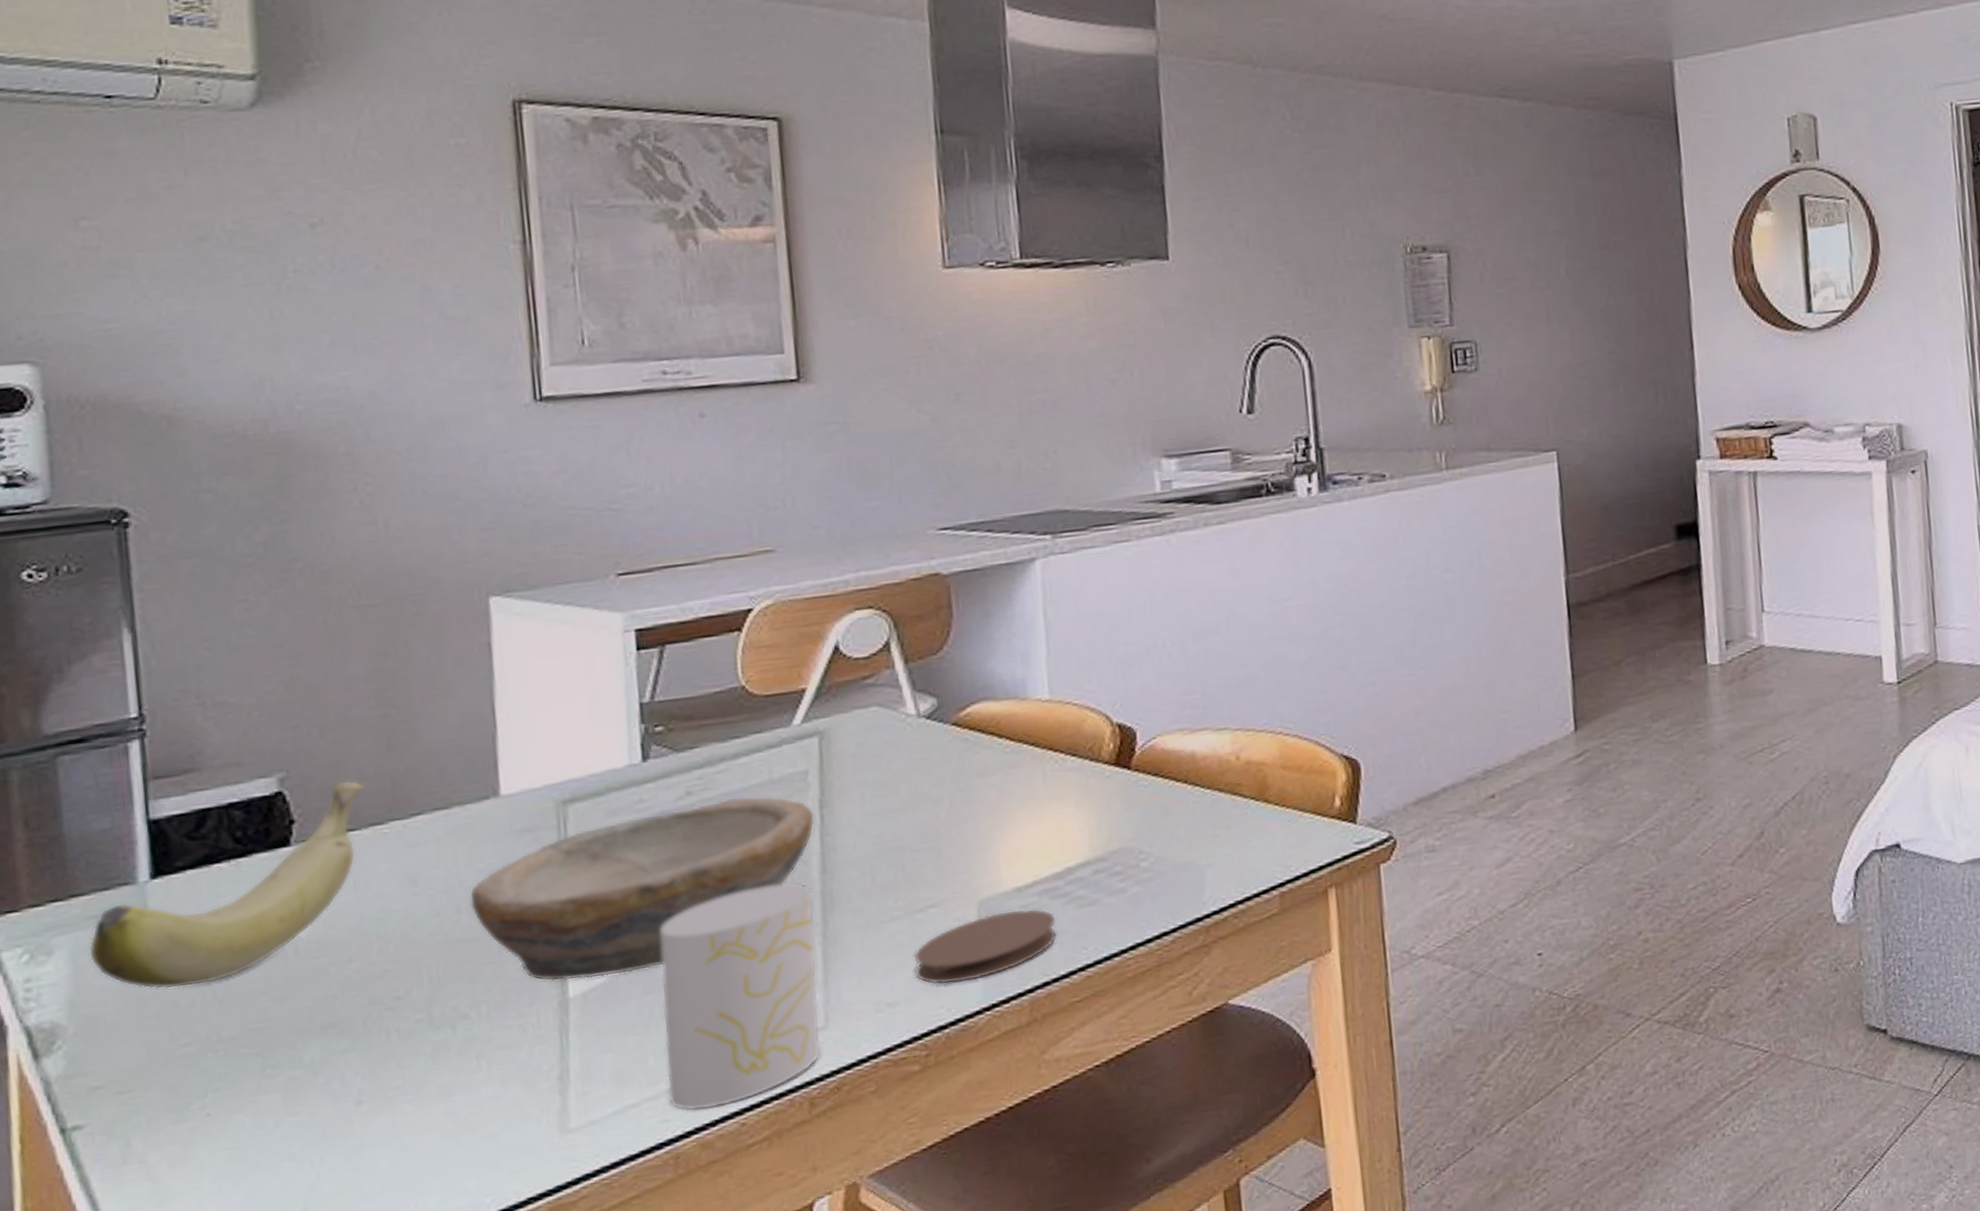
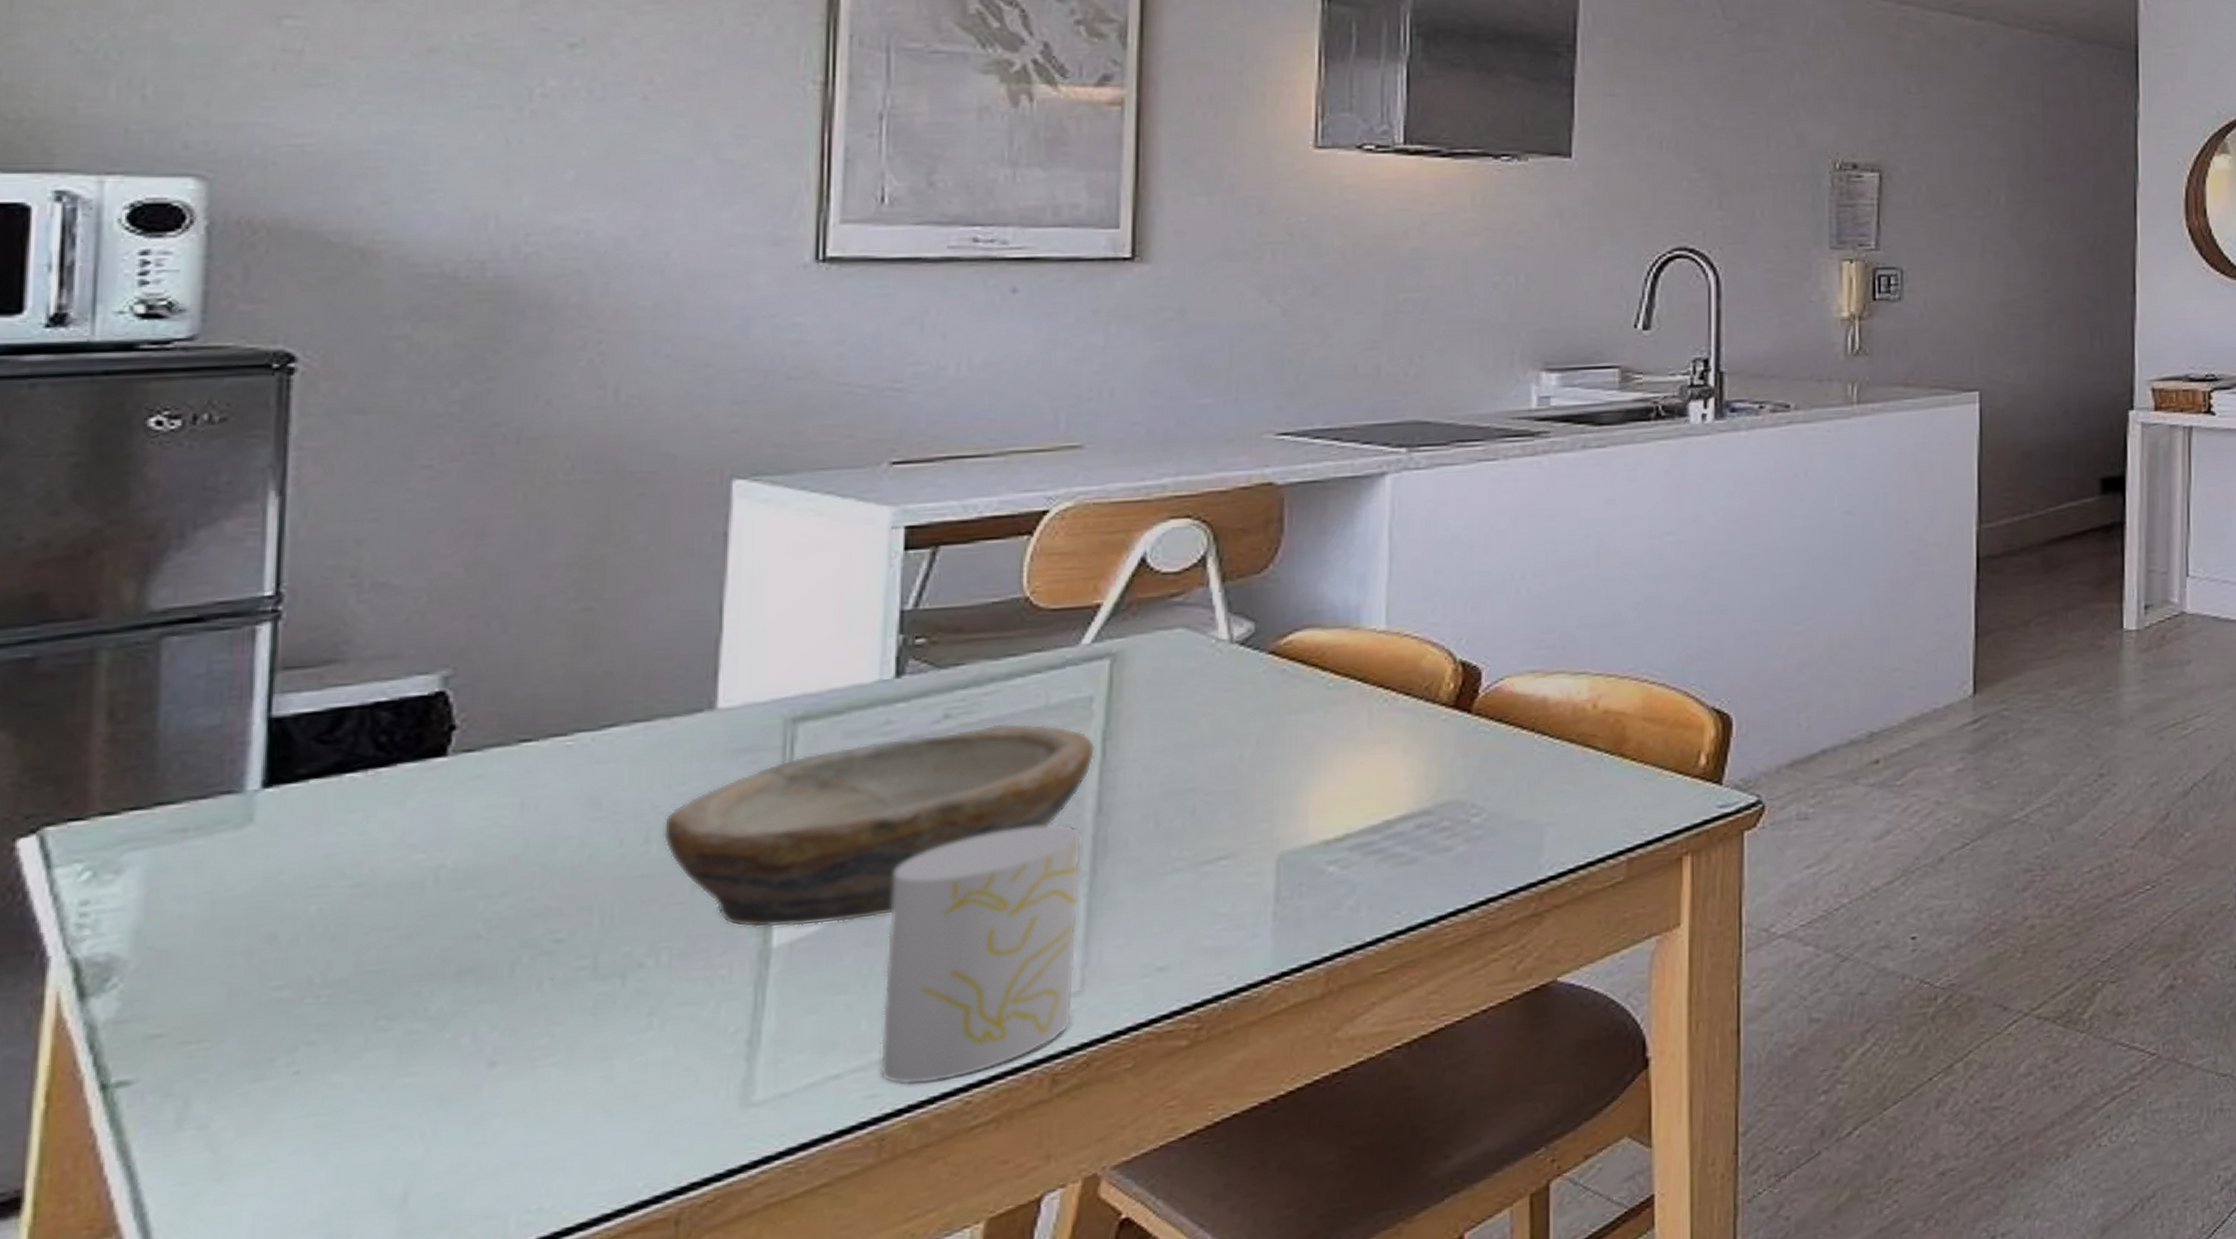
banana: present [88,780,365,989] -> none [168,682,549,920]
coaster: present [914,908,1058,985] -> none [1193,864,1367,948]

